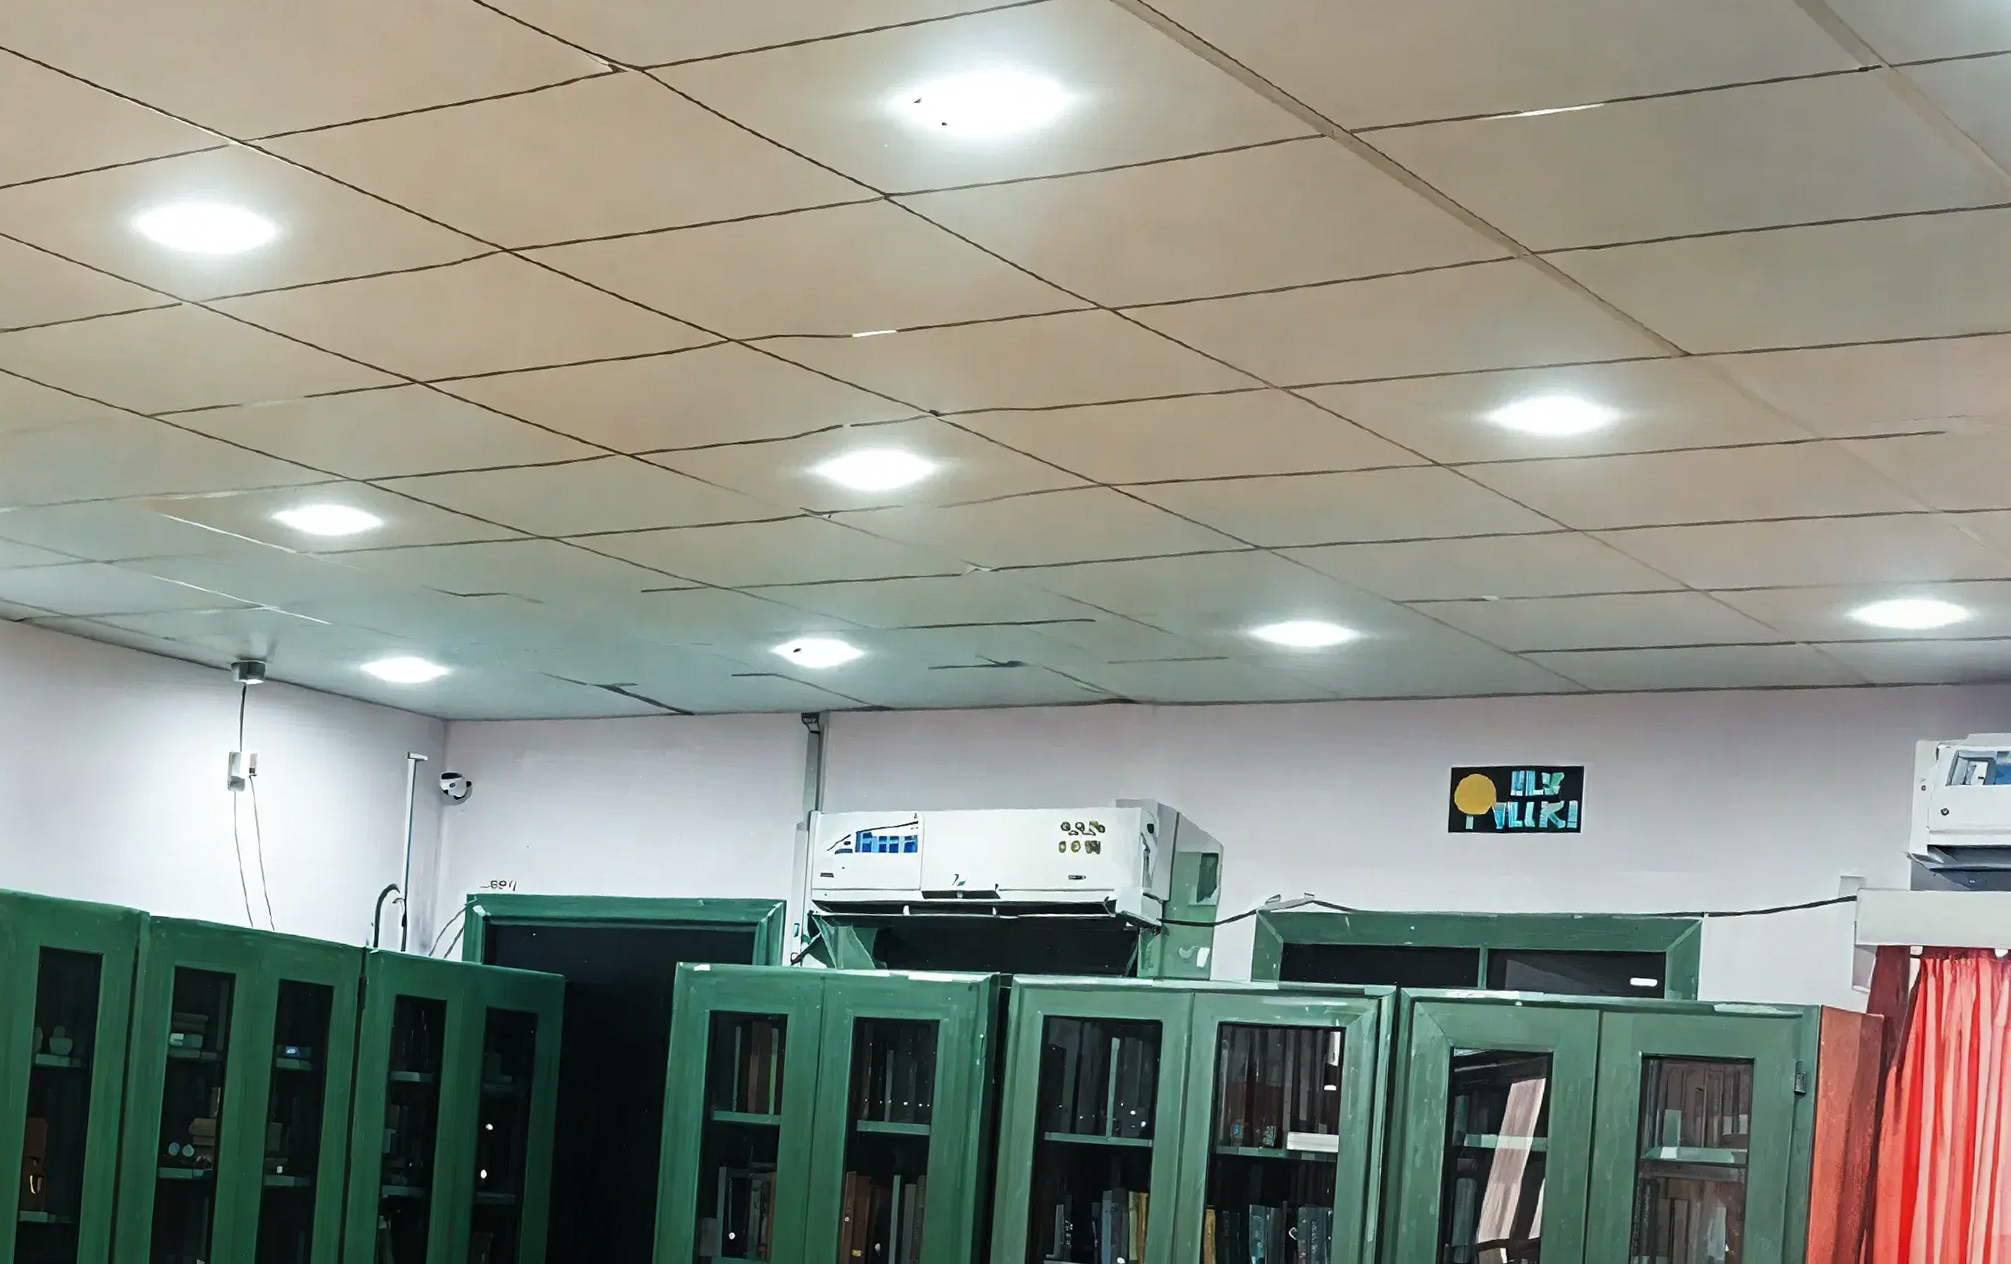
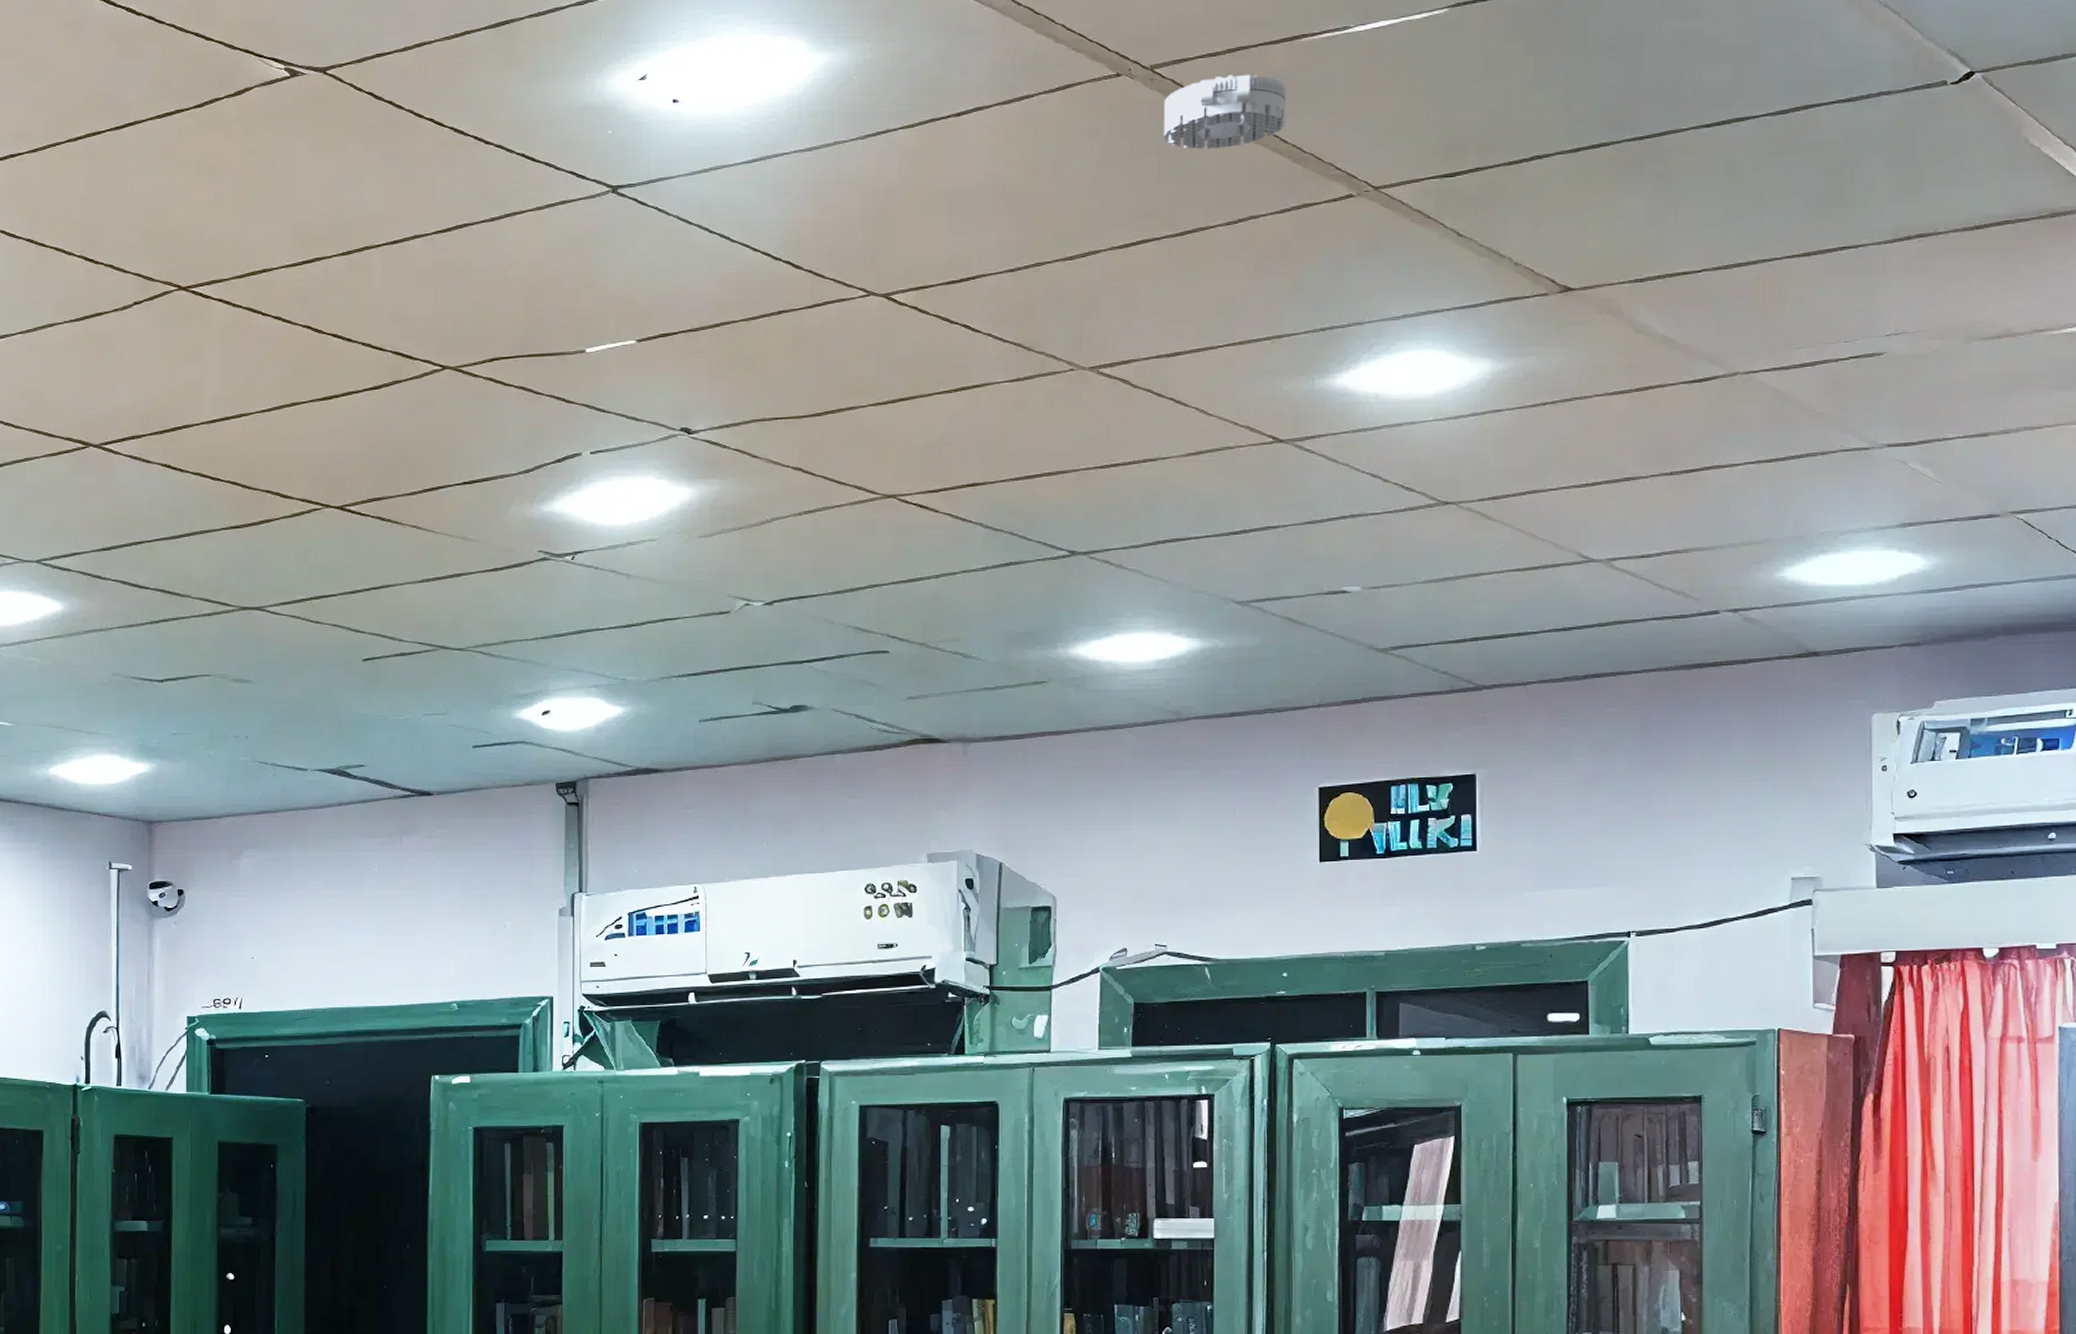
smoke detector: none [1357,144,1464,207] -> present [1163,74,1287,149]

